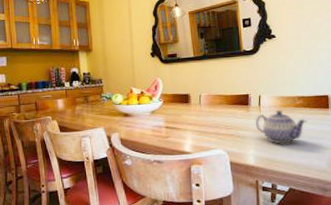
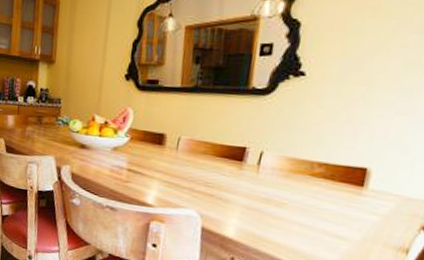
teapot: present [256,110,307,145] -> none [247,175,324,222]

